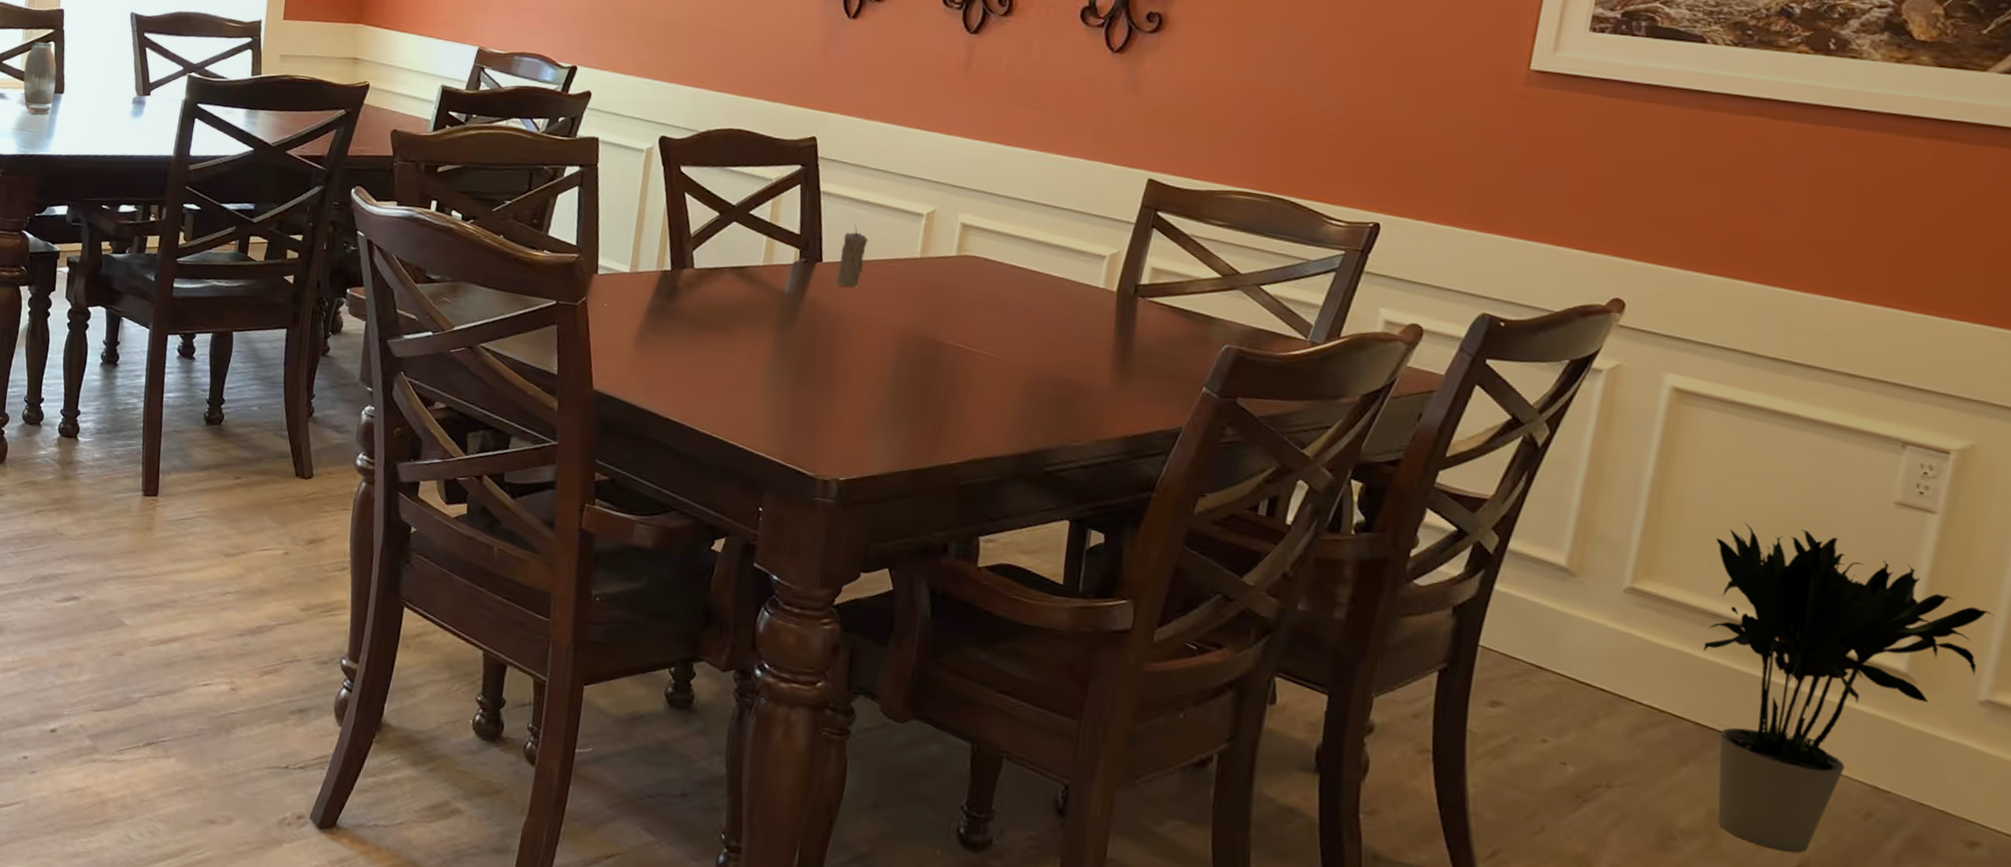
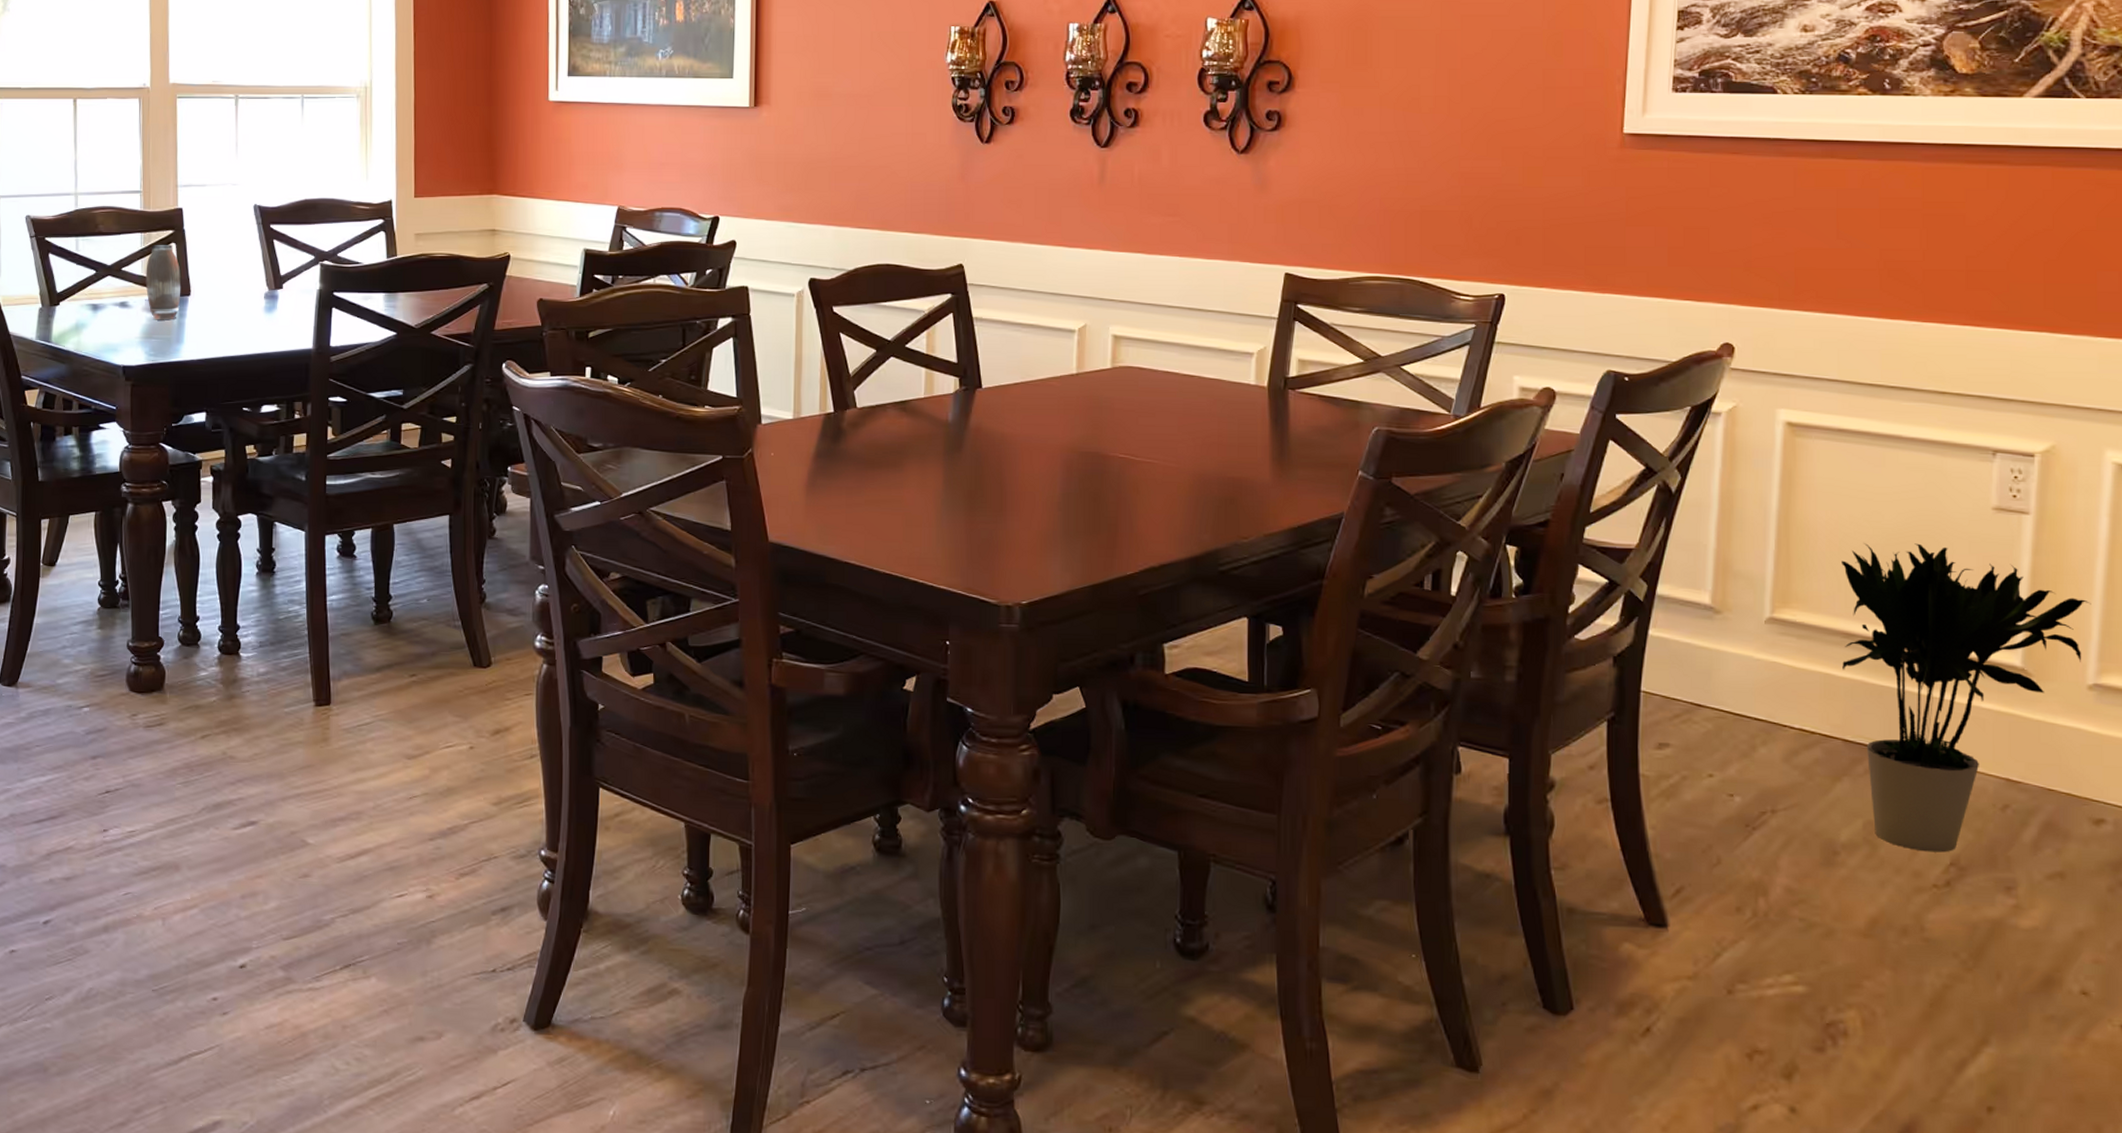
candle: present [836,224,868,288] -> none [997,347,1025,410]

